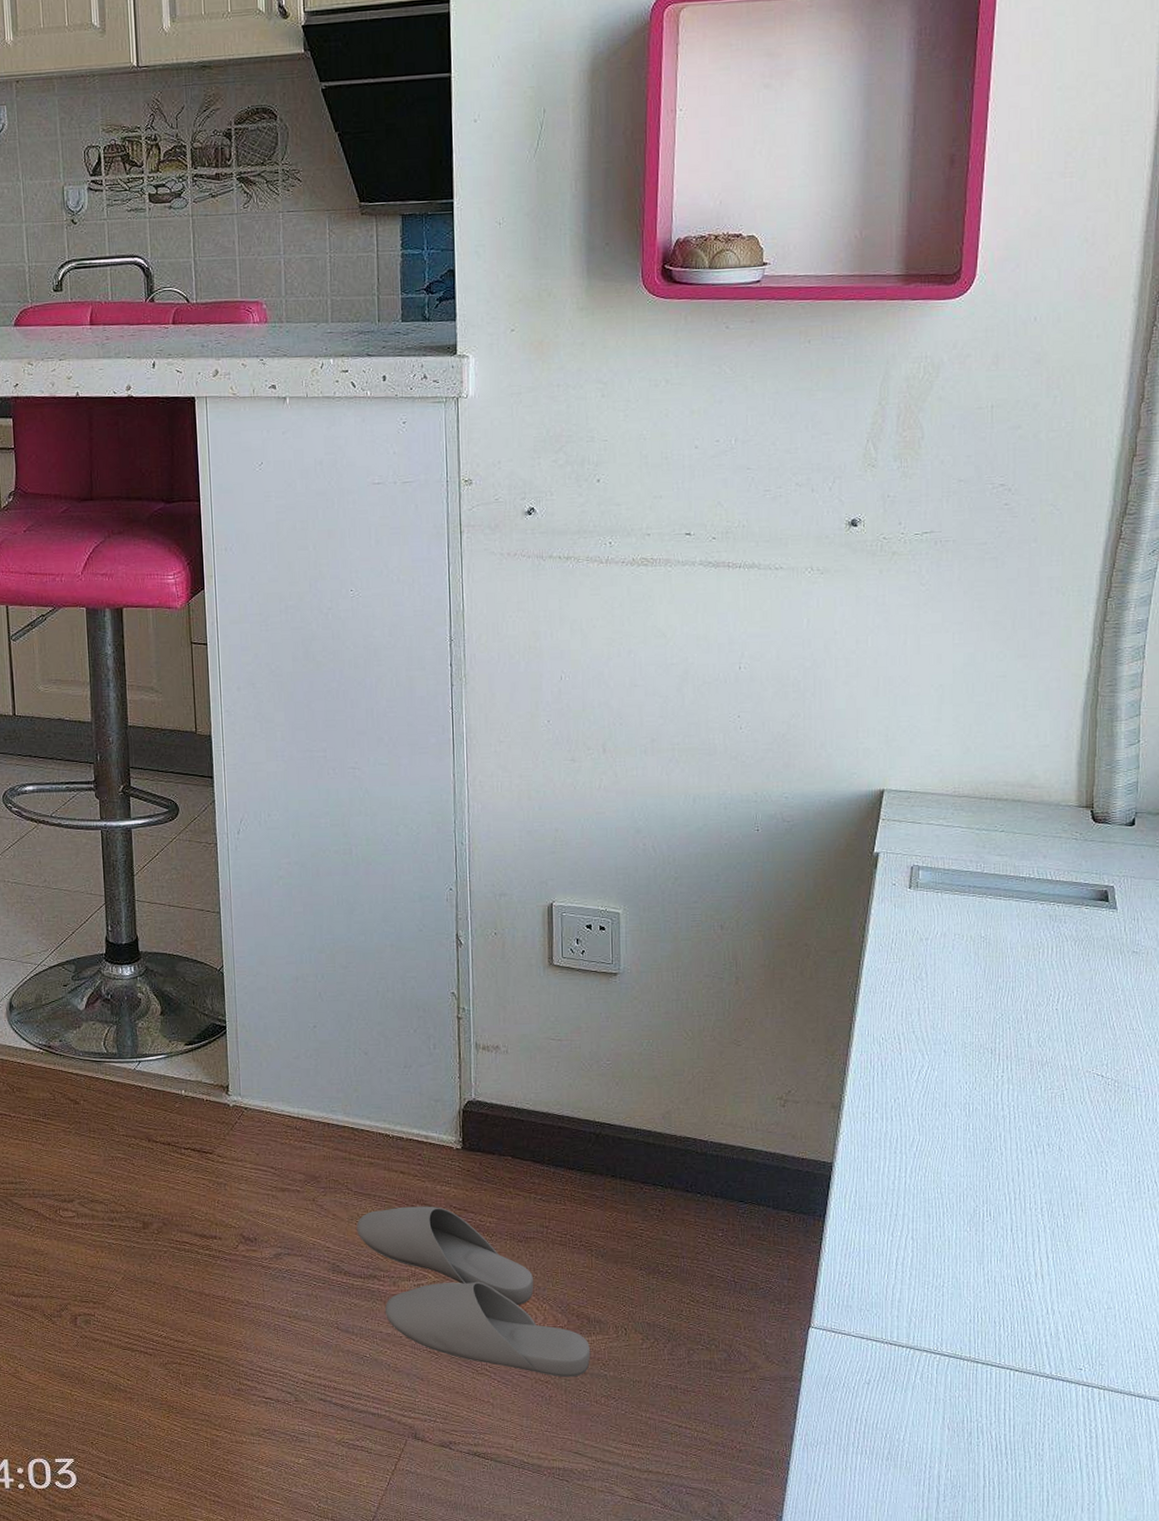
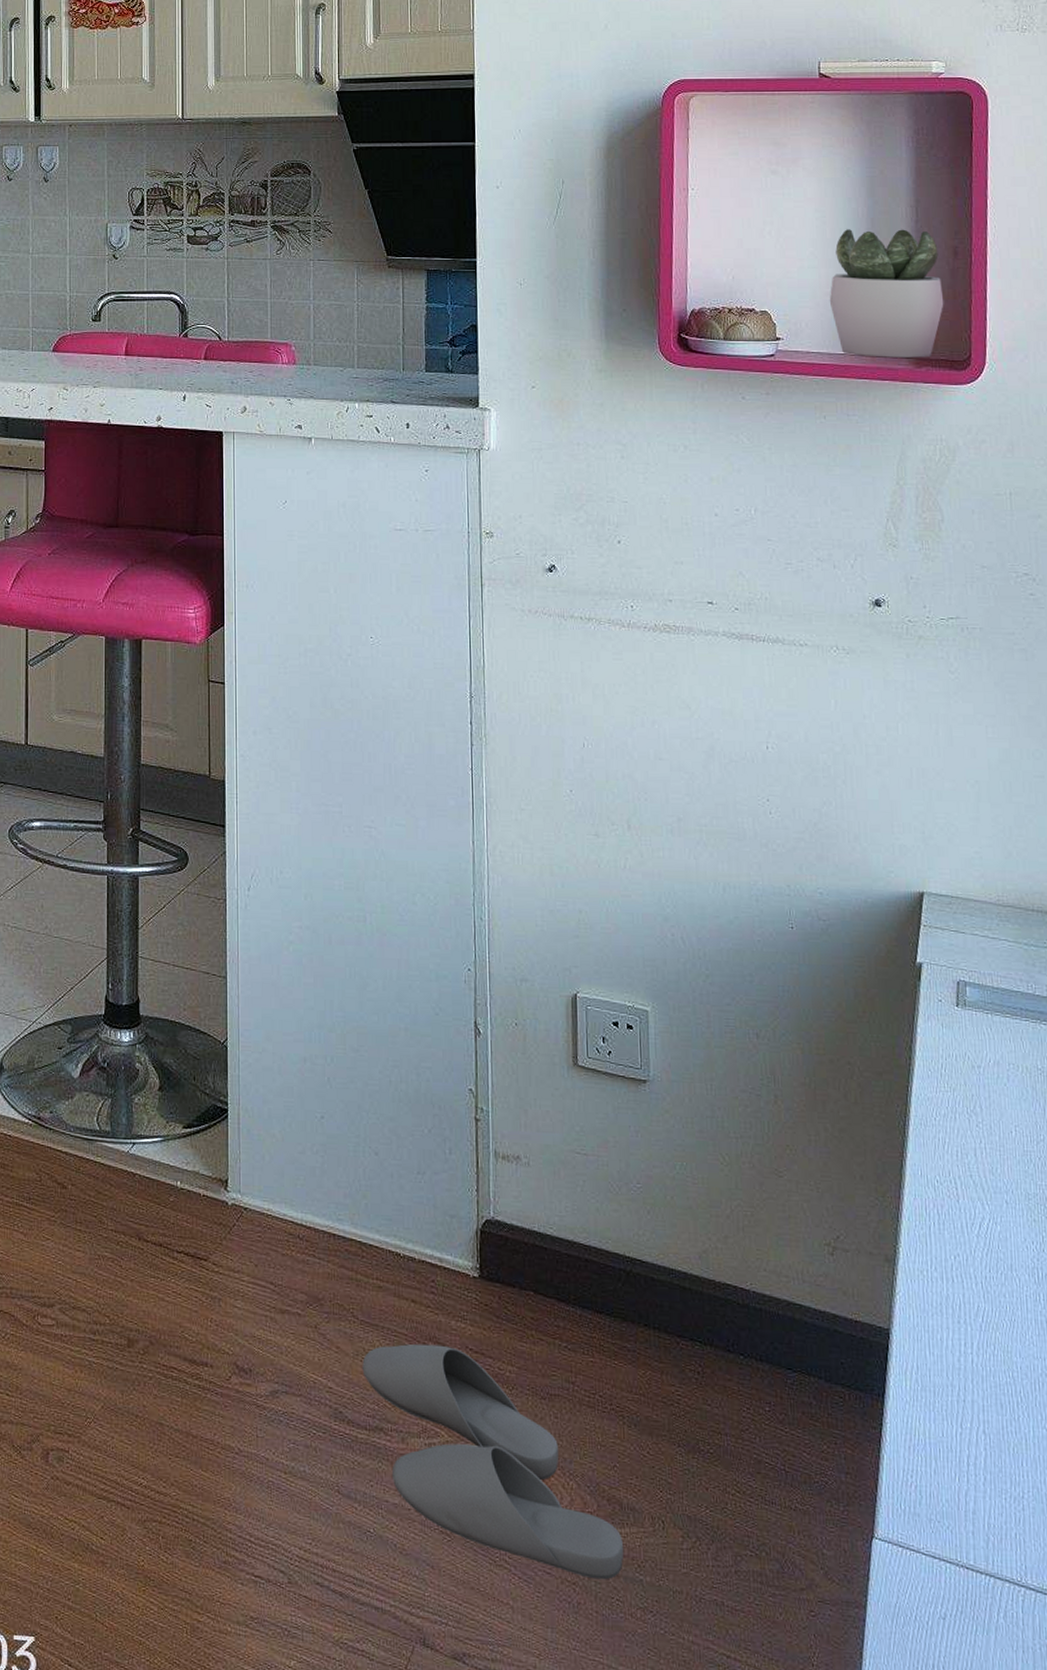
succulent plant: none [819,139,937,277] -> present [829,229,944,359]

